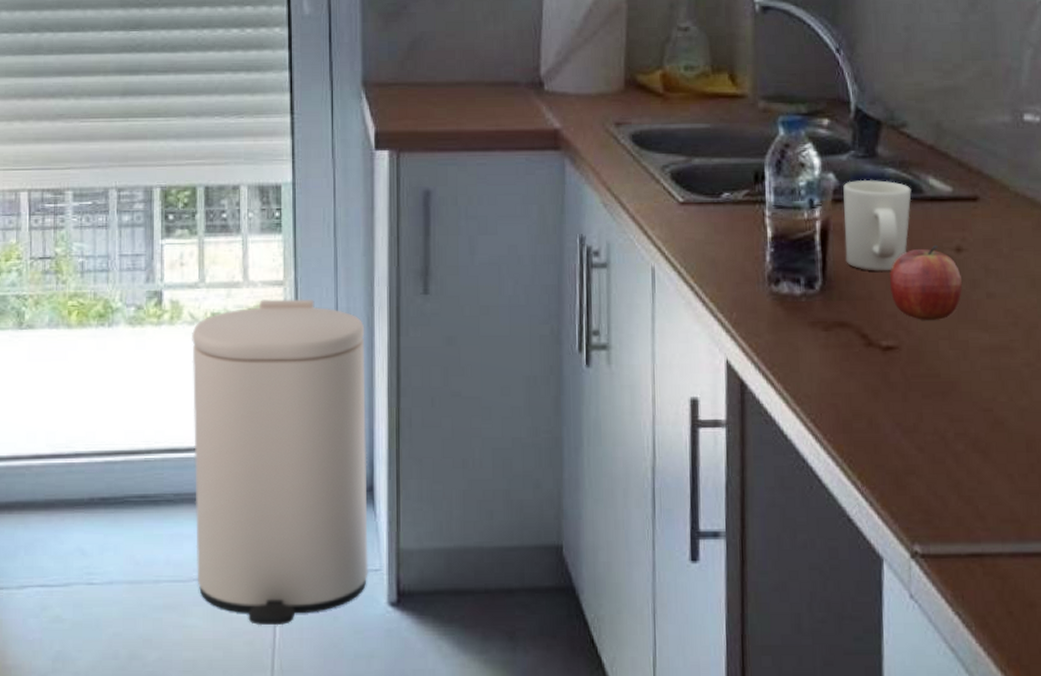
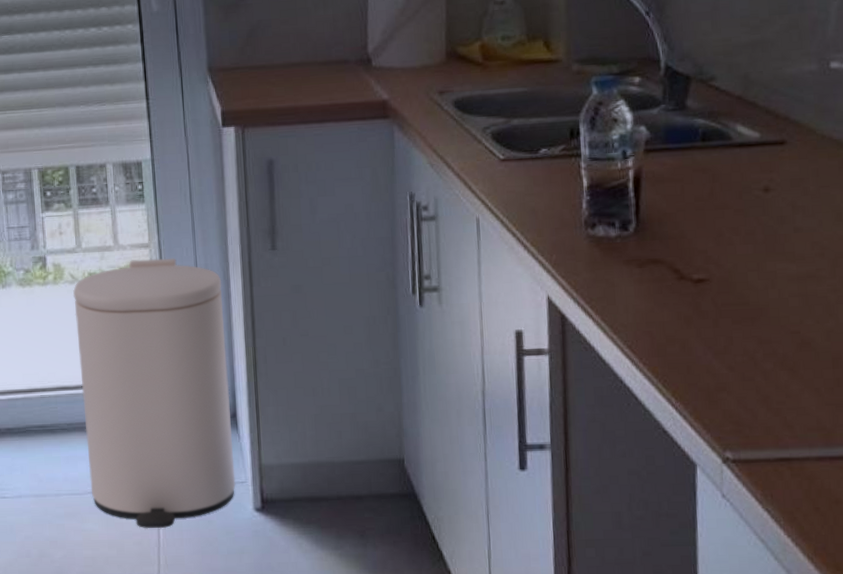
mug: present [843,179,912,271] -> none [654,129,721,213]
fruit: present [890,245,963,320] -> none [700,187,771,255]

